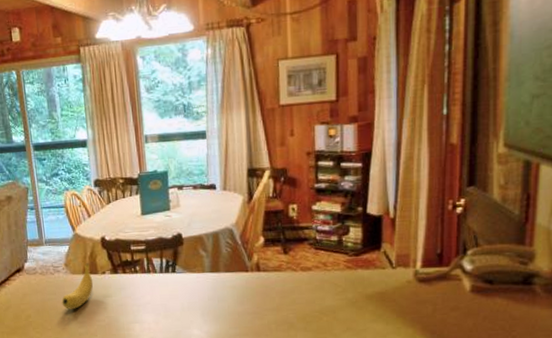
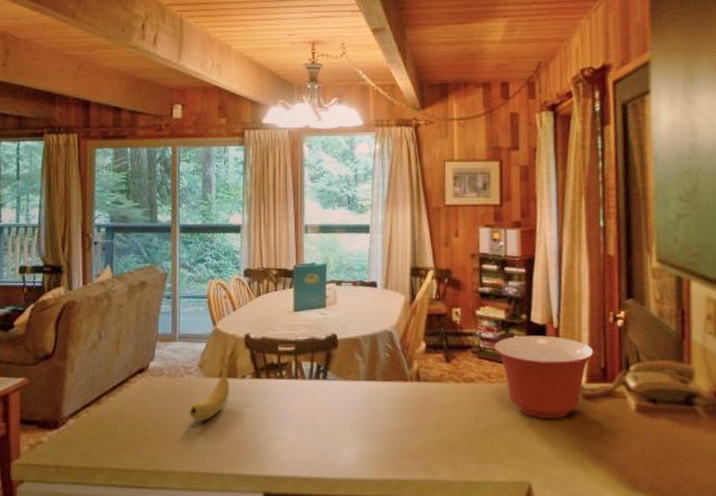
mixing bowl: none [329,226,431,301] -> present [493,335,594,419]

